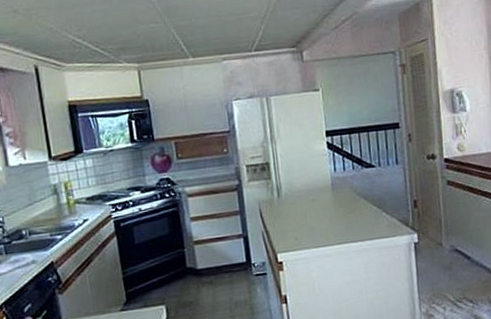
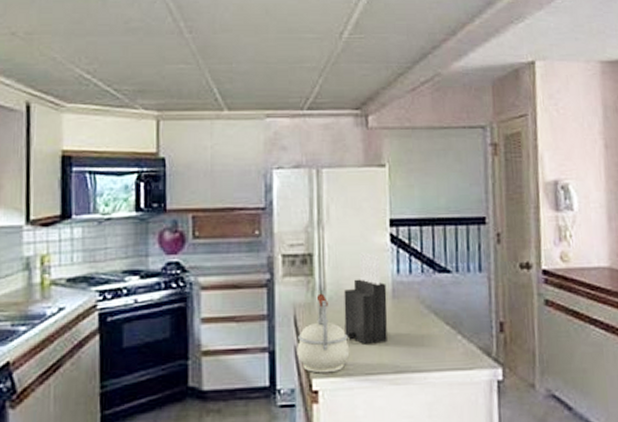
kettle: none [264,191,304,250] -> present [297,293,350,374]
knife block: none [295,158,331,226] -> present [344,252,388,344]

